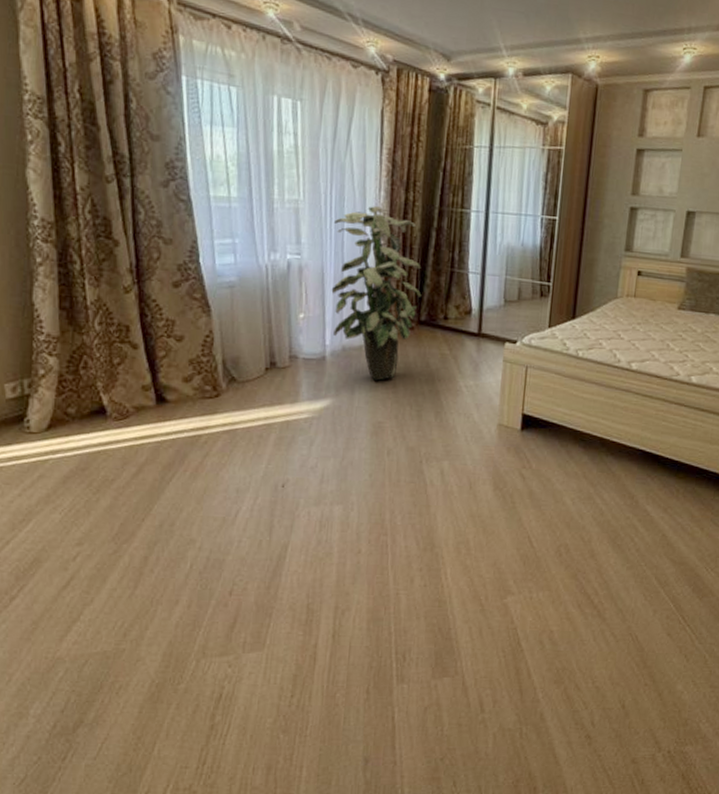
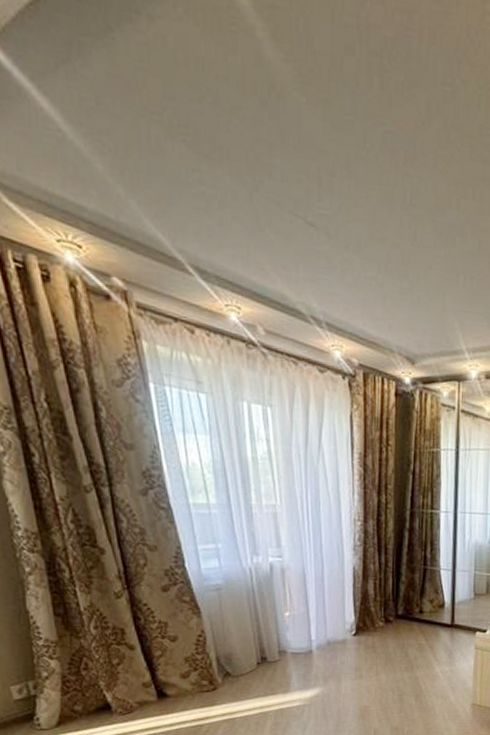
indoor plant: present [331,206,422,381] -> none [311,509,398,670]

